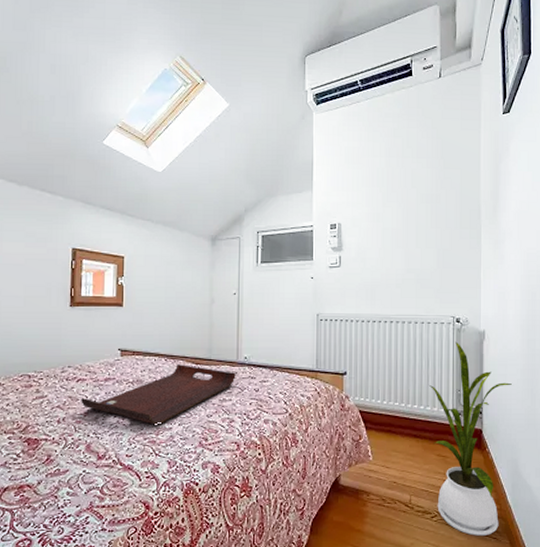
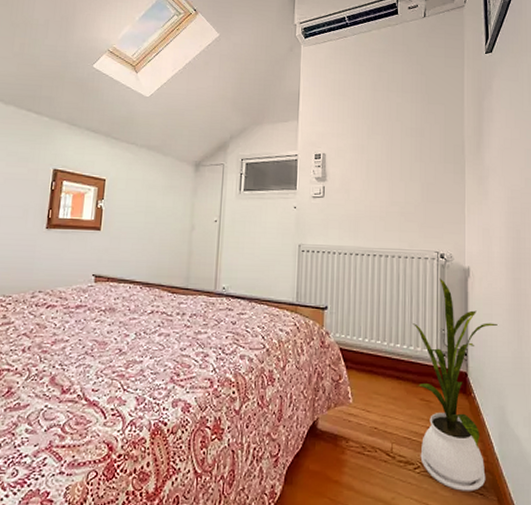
serving tray: present [81,365,236,425] -> none [49,293,213,357]

